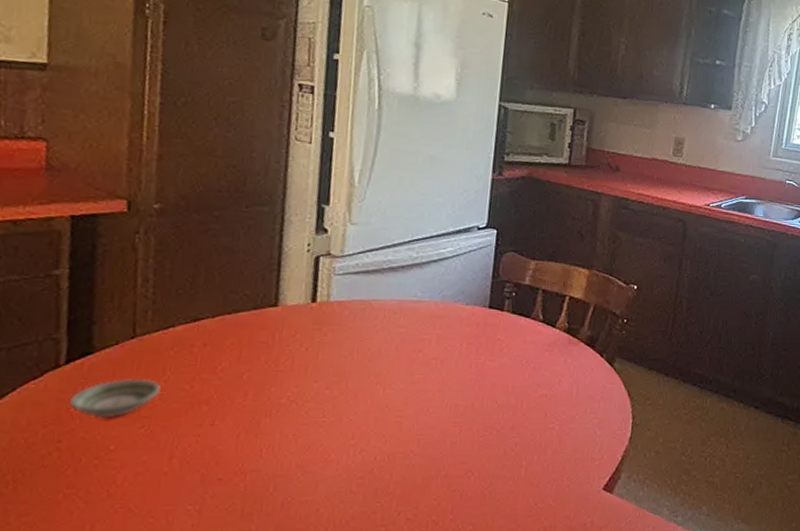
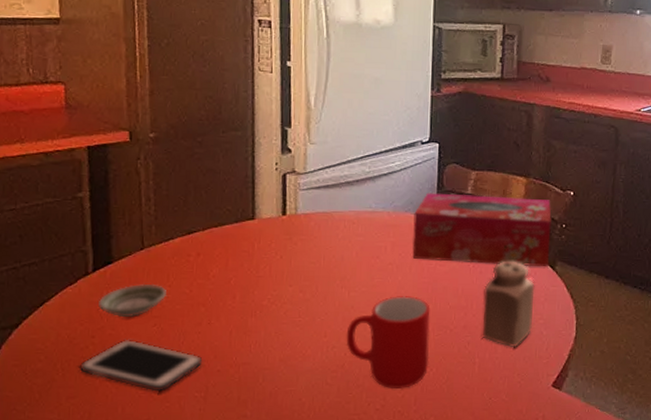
cell phone: none [38,443,201,506] -> present [80,339,203,392]
cup: none [376,394,476,496] -> present [346,296,430,388]
tissue box: none [459,282,614,364] -> present [412,192,552,267]
salt shaker: none [531,356,591,450] -> present [482,260,535,348]

